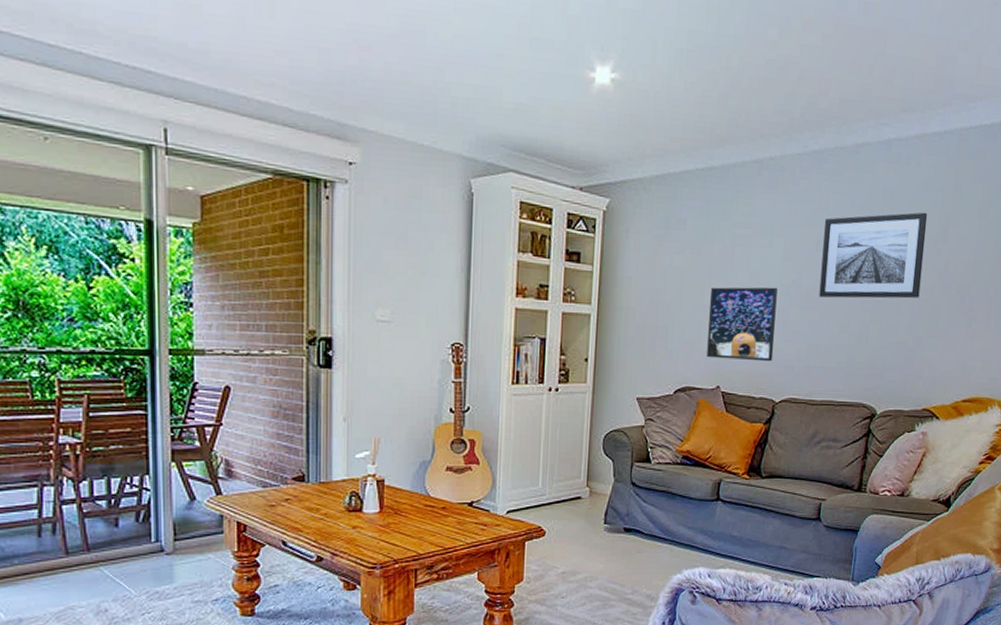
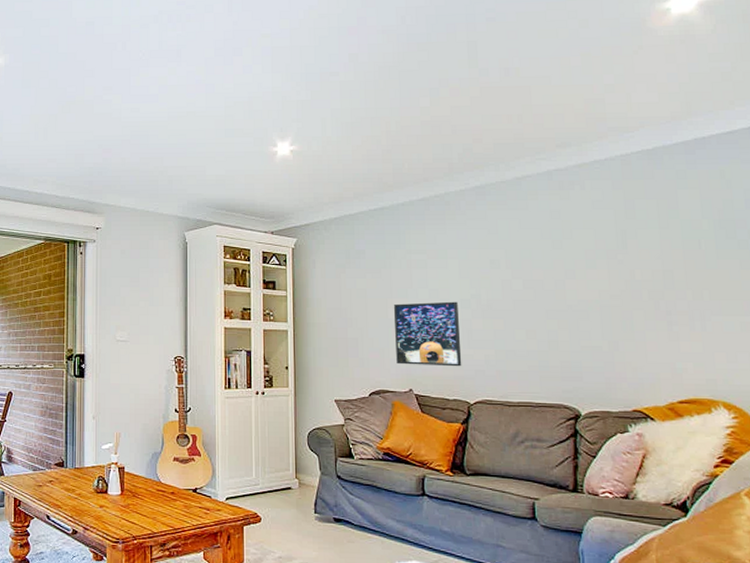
wall art: present [819,212,928,299] -> none [496,228,608,308]

